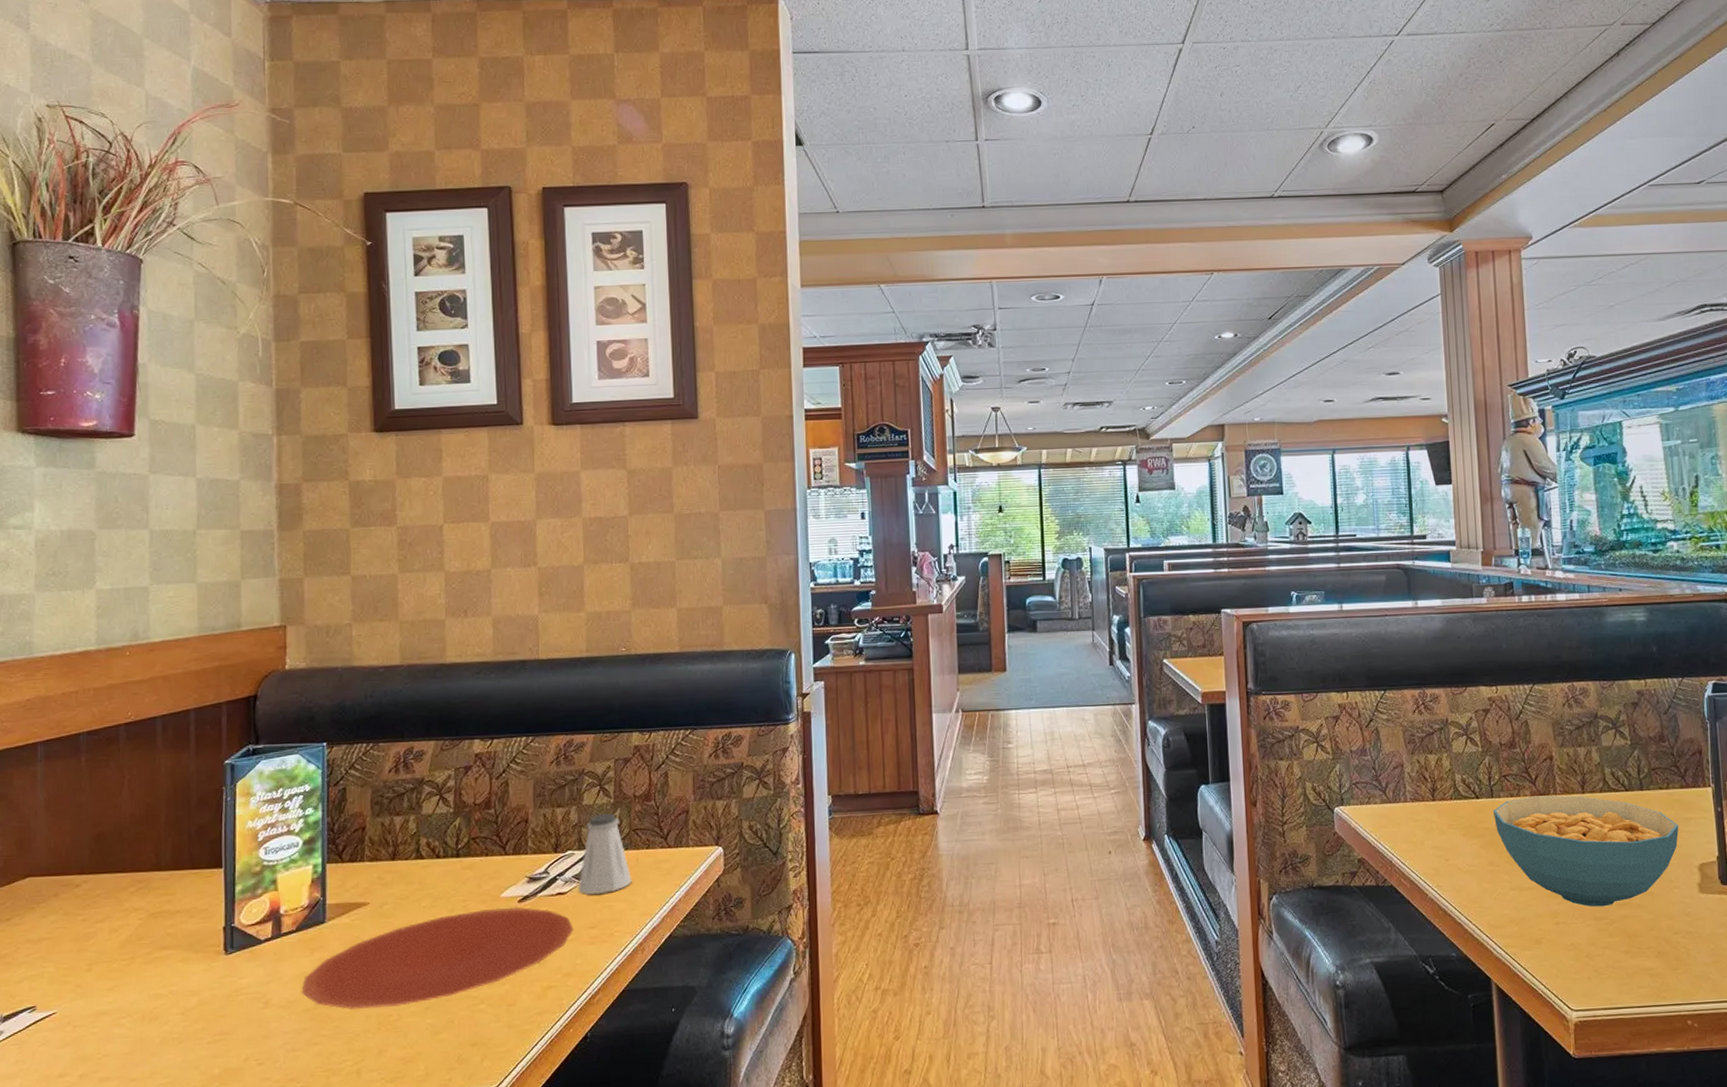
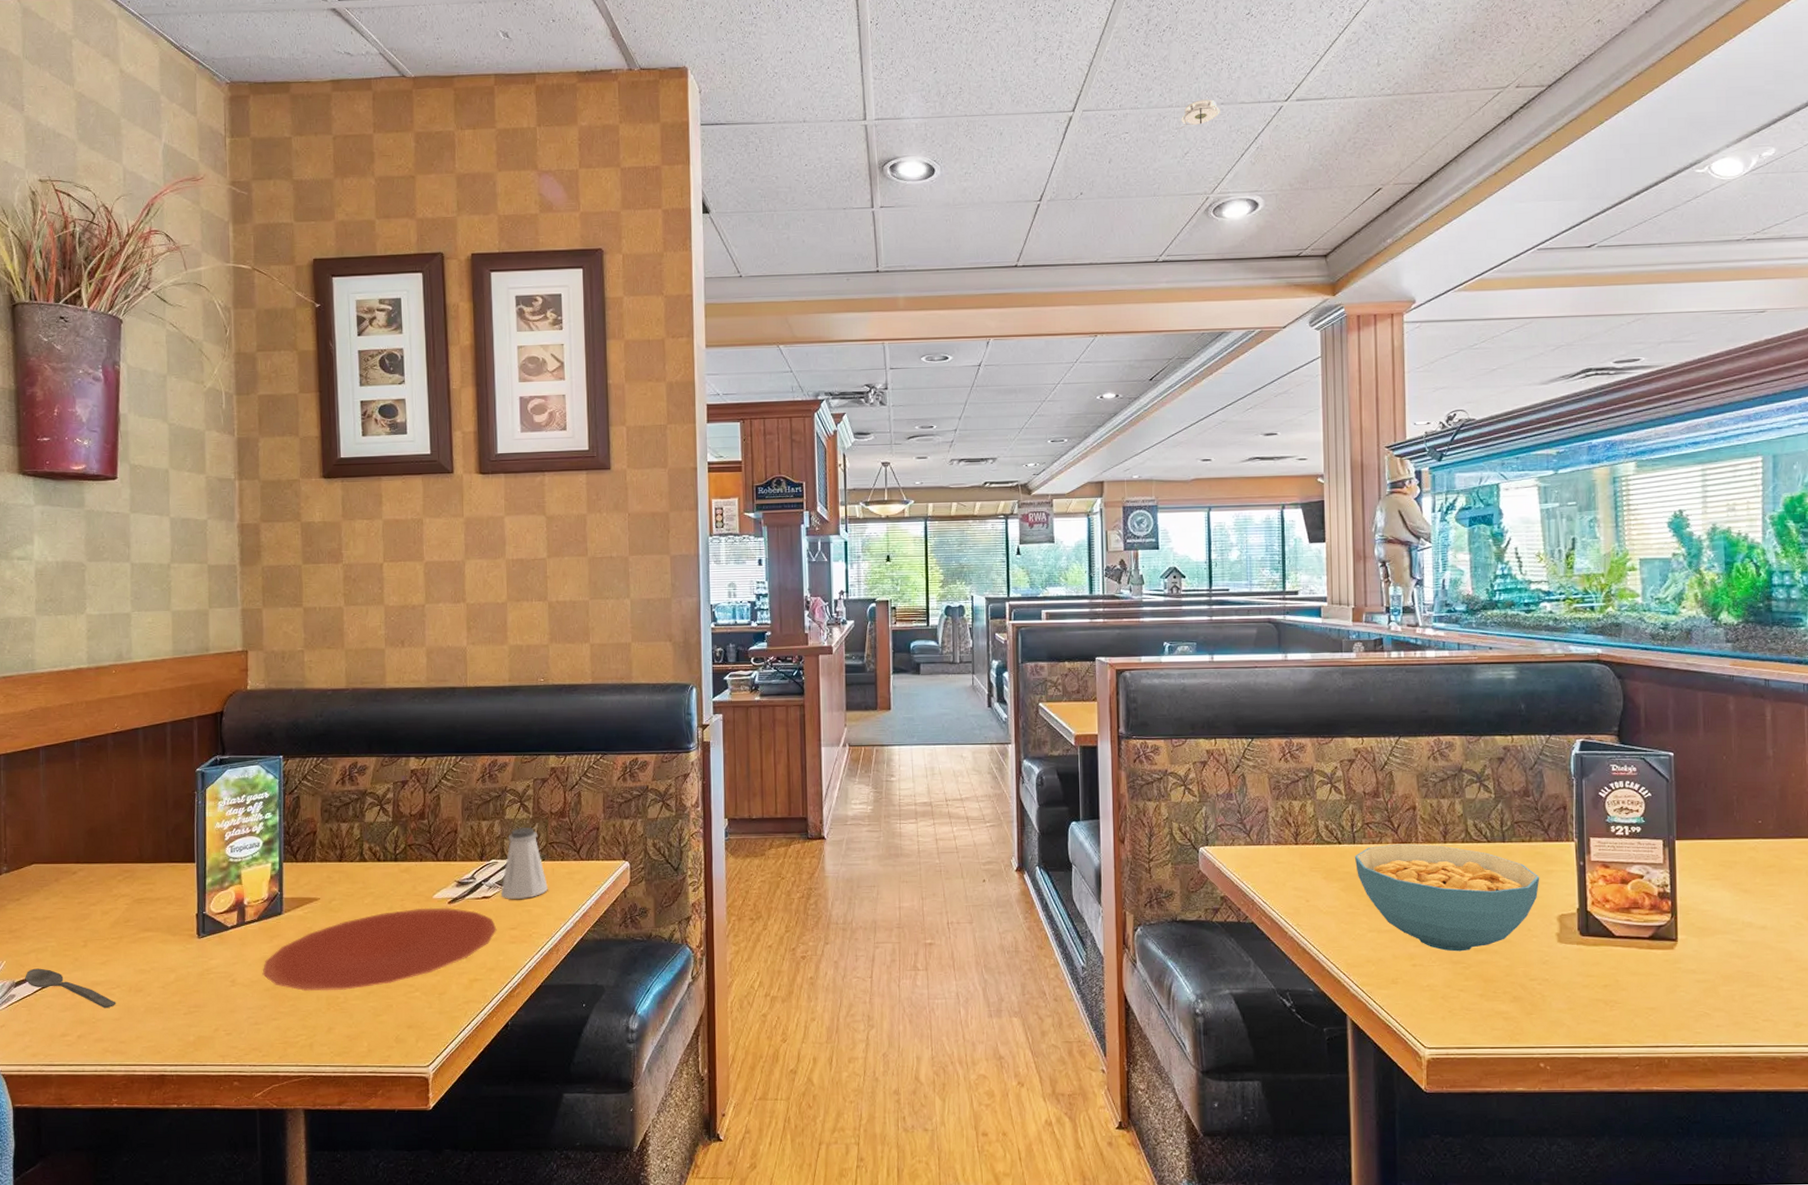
spoon: none [16,998,126,1042] -> present [25,968,116,1009]
smoke detector: none [1292,33,1332,62] -> present [1180,99,1220,129]

